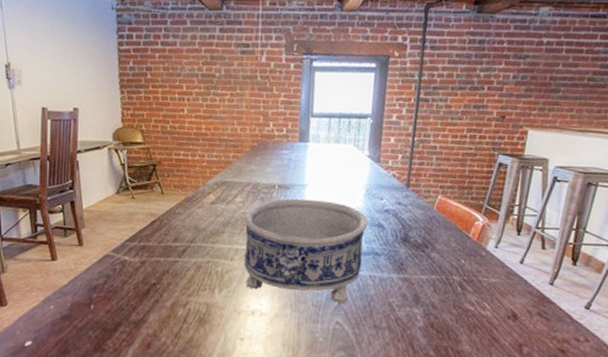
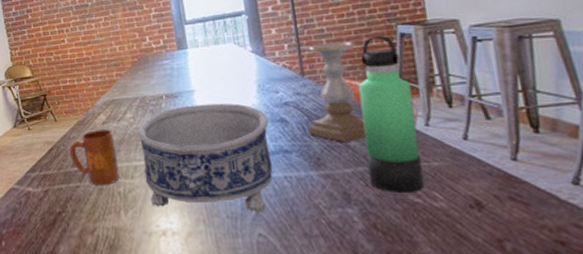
mug: none [172,208,221,264] -> present [69,129,119,185]
candle holder: none [399,160,460,252] -> present [308,41,367,142]
thermos bottle: none [438,161,494,301] -> present [358,35,425,193]

